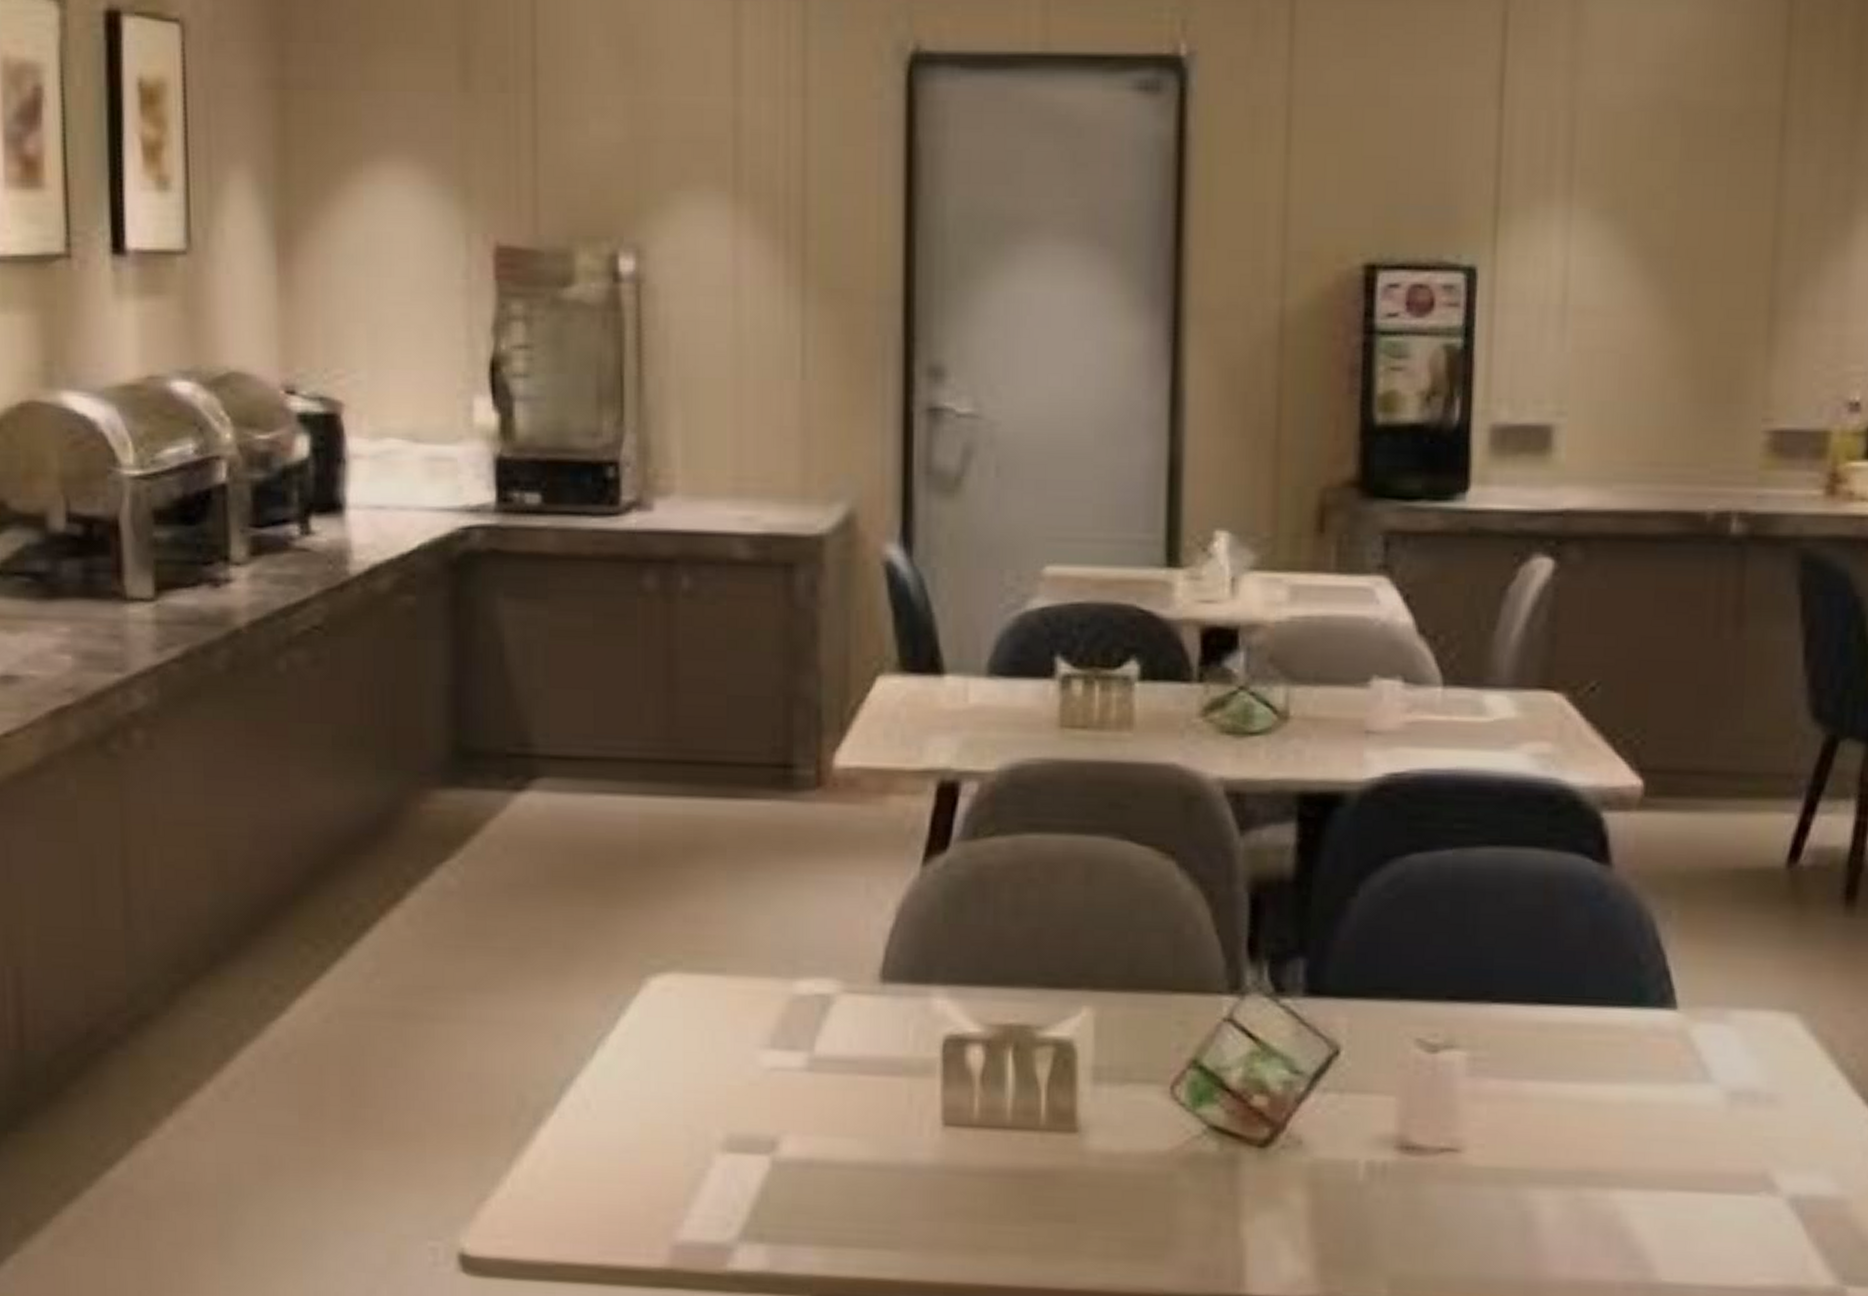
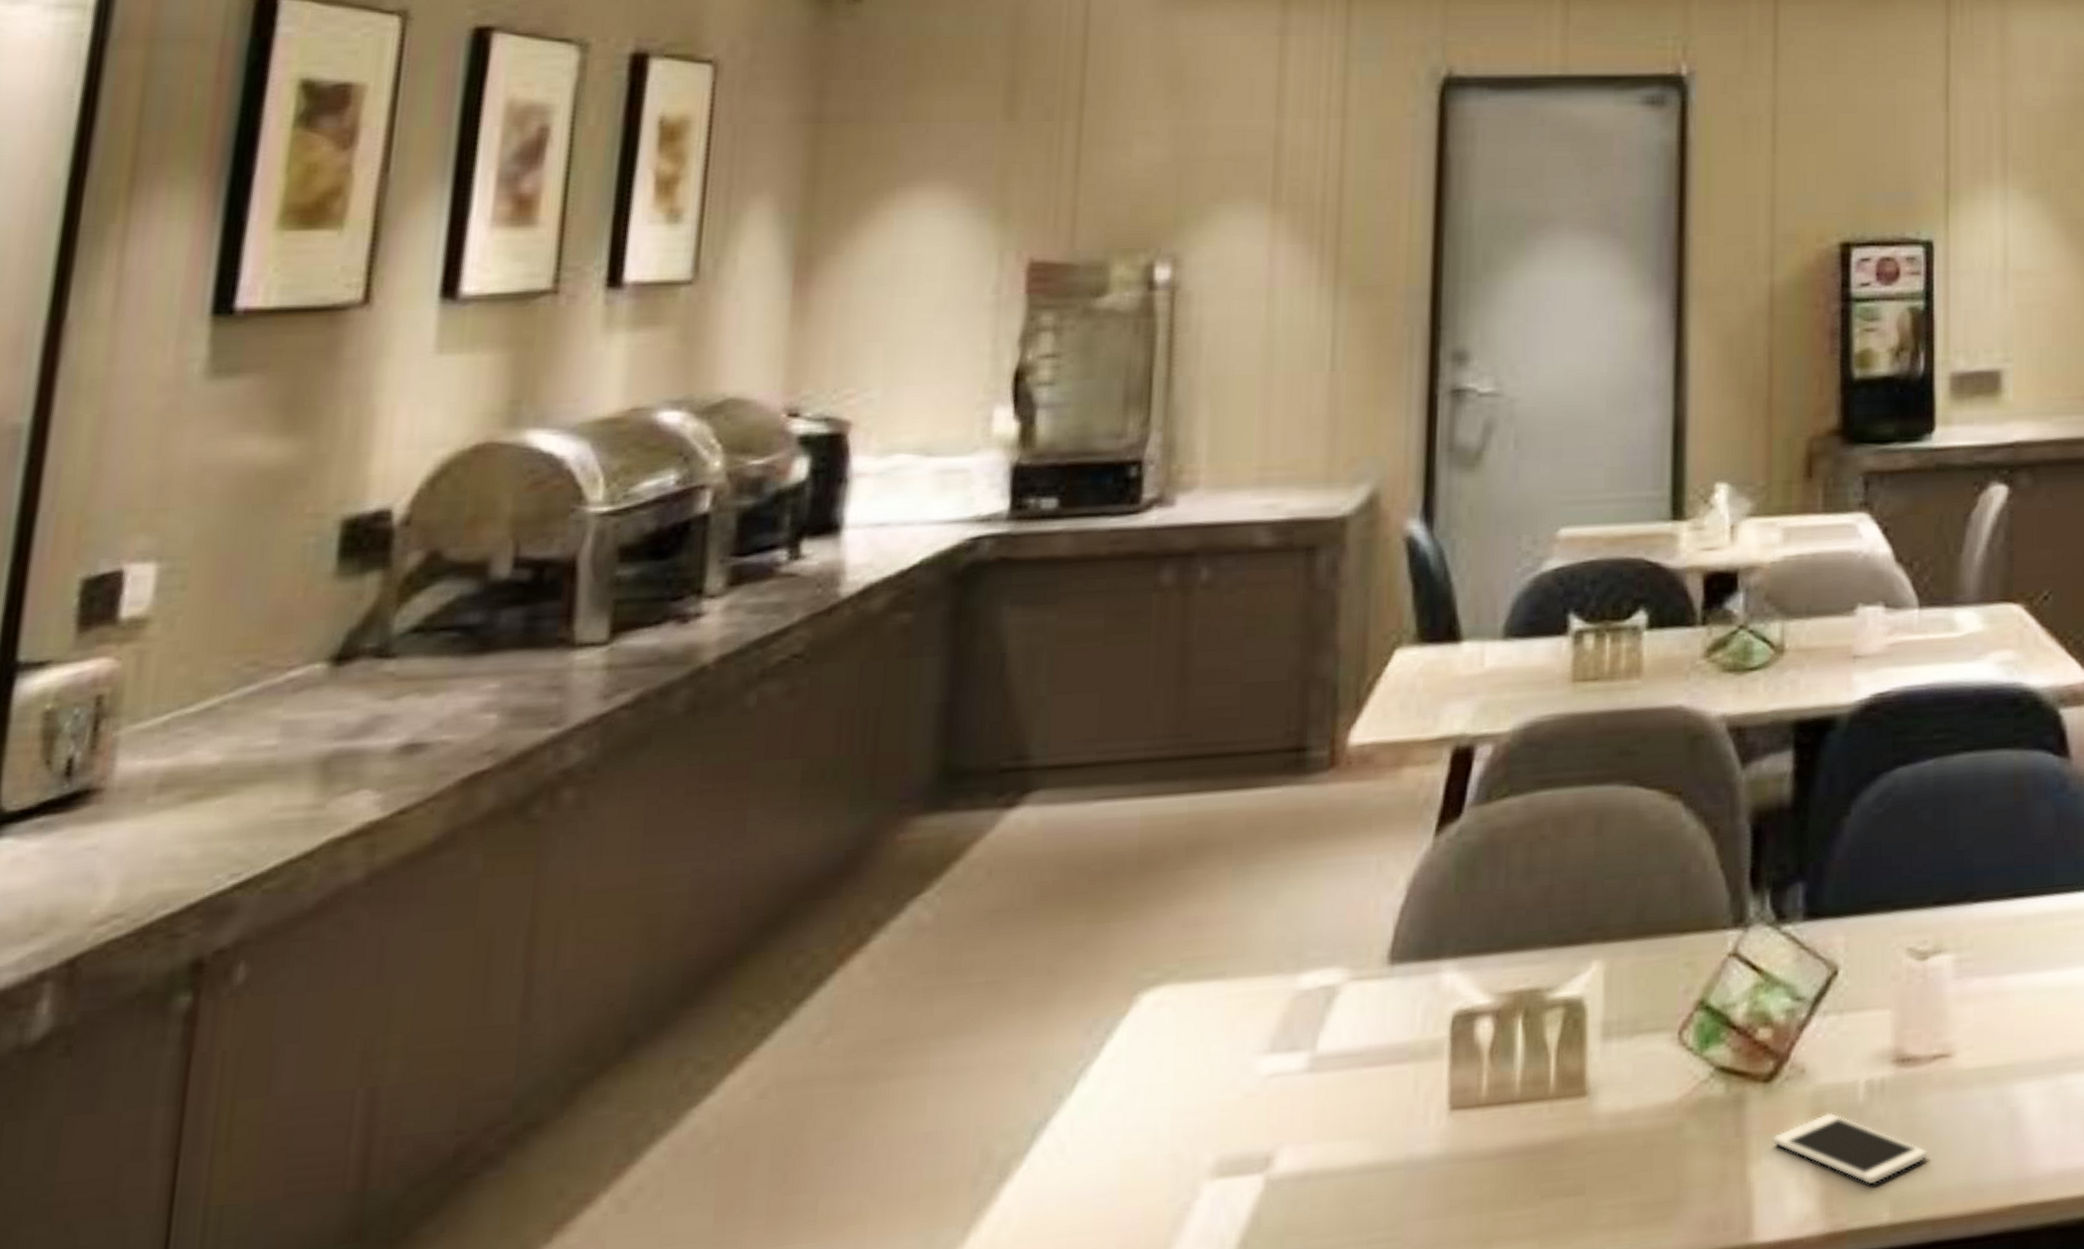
cell phone: none [1267,1185,1429,1261] -> present [1773,1112,1927,1185]

